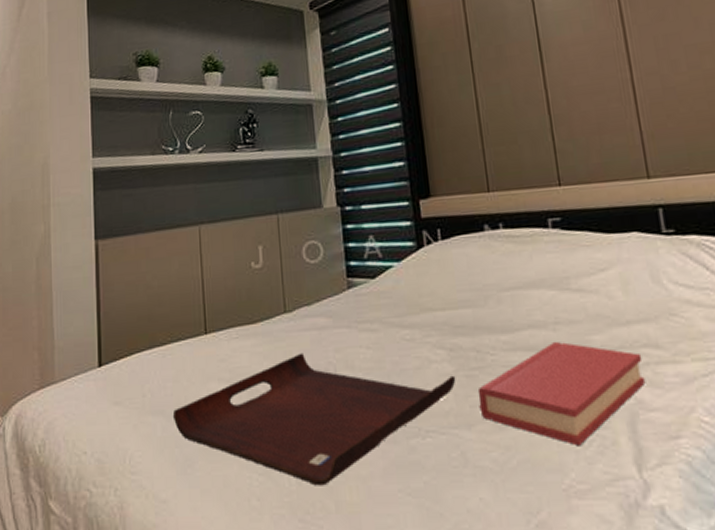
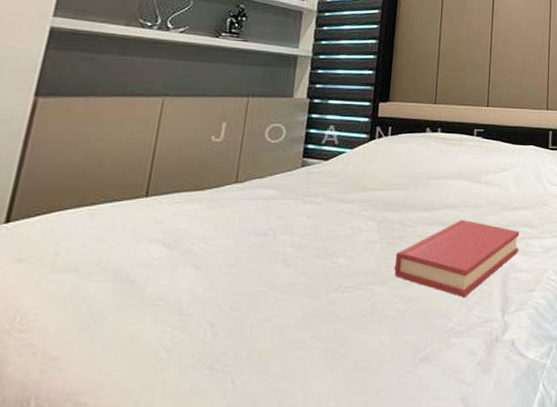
serving tray: present [172,352,456,486] -> none [87,218,380,336]

